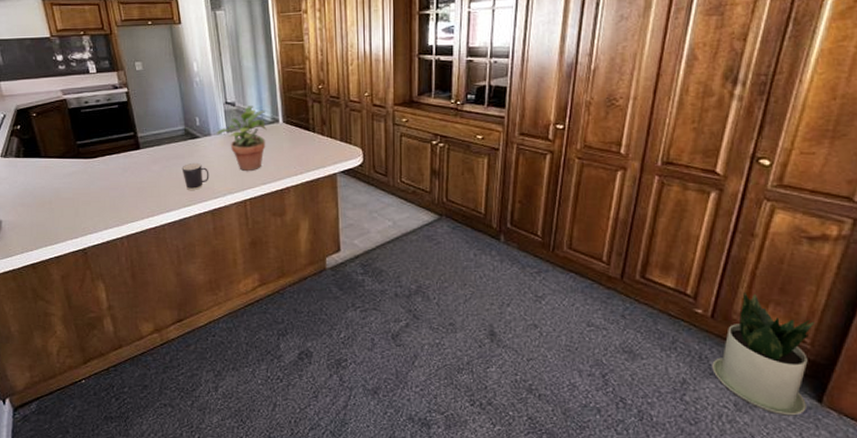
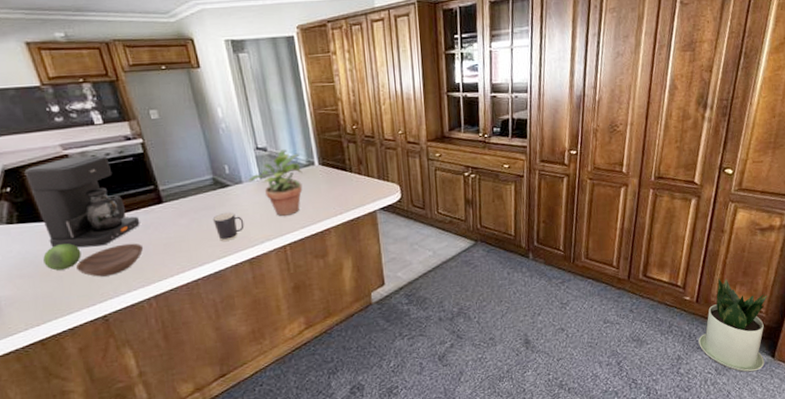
coffee maker: none [32,101,120,184] -> present [24,155,140,248]
fruit: none [40,179,70,203] -> present [43,243,81,271]
bowl: none [65,184,121,212] -> present [76,243,144,277]

